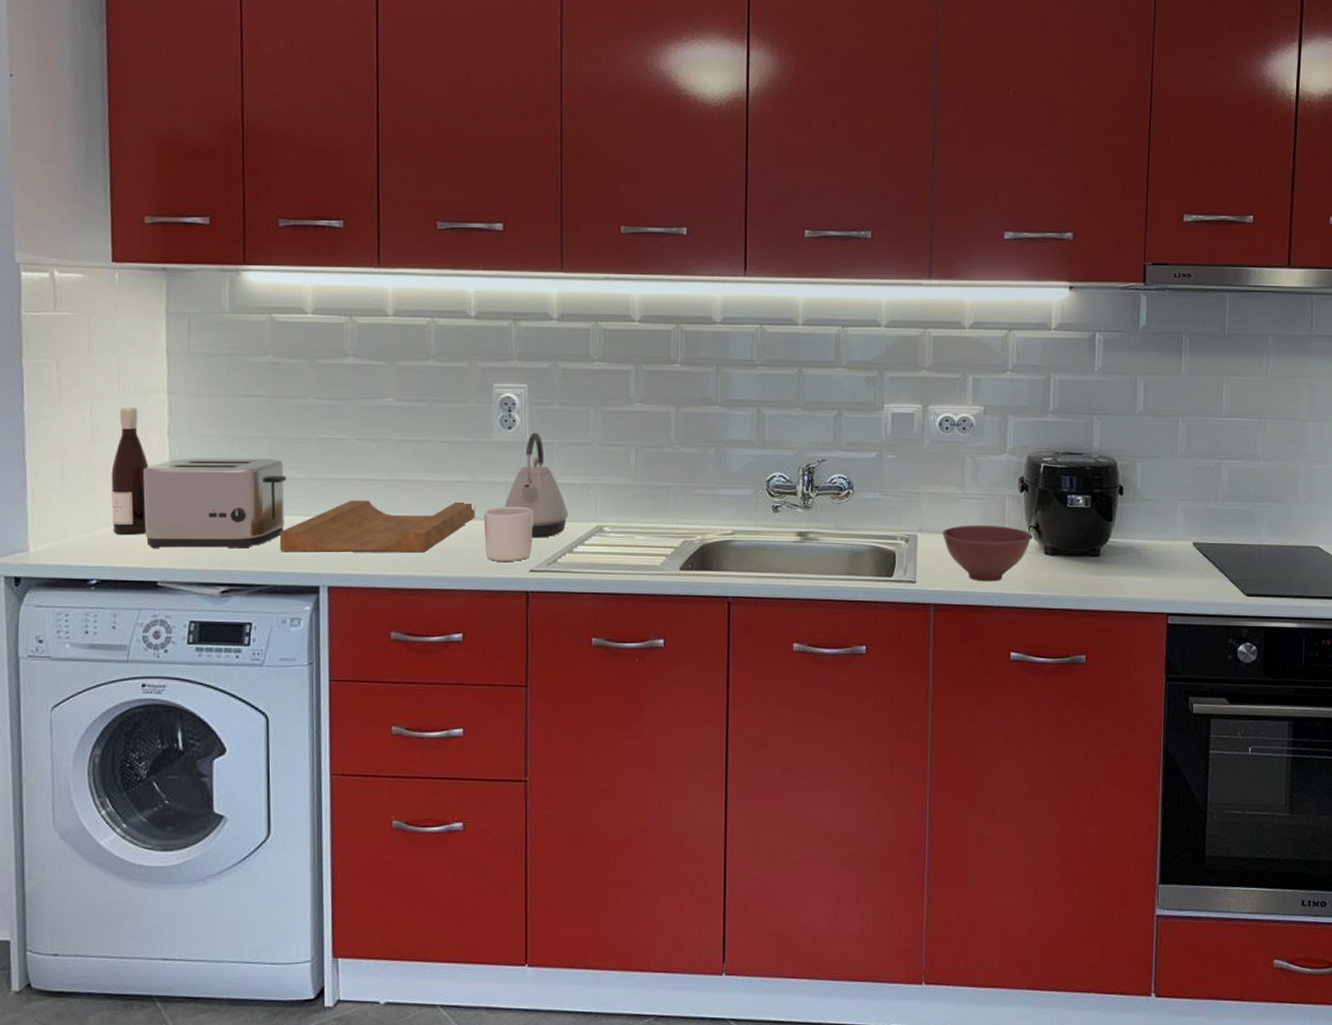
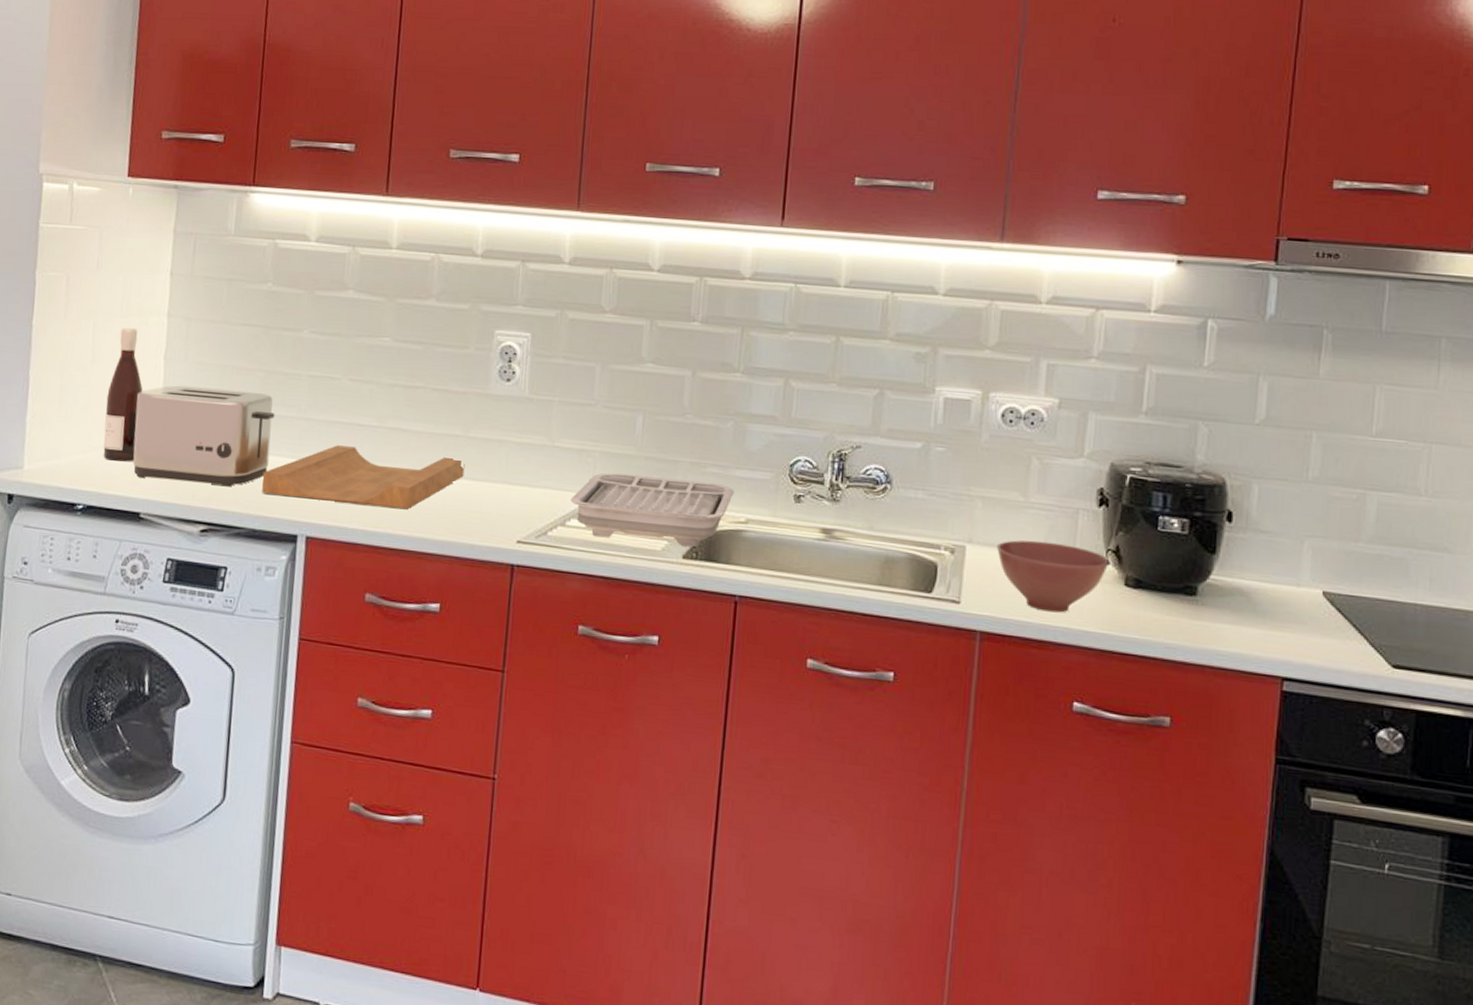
mug: present [483,506,533,561] -> none [471,466,526,530]
kettle: present [504,432,569,538] -> none [495,387,564,506]
dish rack: none [576,502,720,559] -> present [571,473,734,547]

